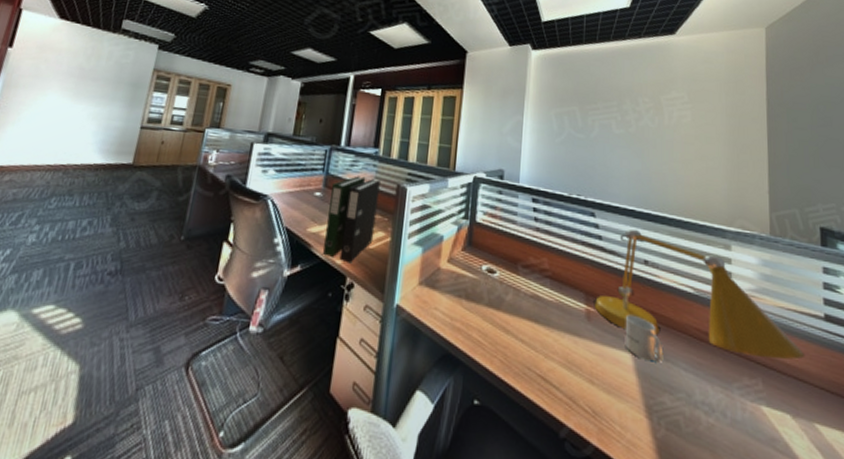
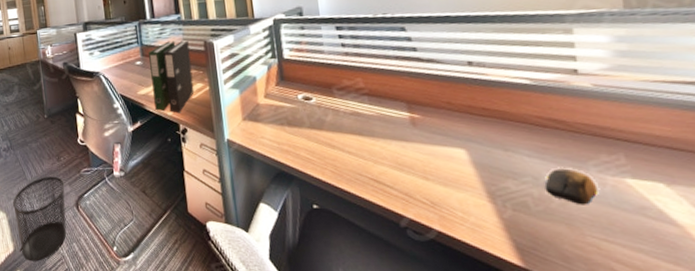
waste bin: none [83,319,180,444] -> present [13,176,67,261]
table lamp: present [592,229,805,360] -> none [415,34,680,134]
mug: present [624,314,662,363] -> none [453,114,501,154]
computer mouse: none [696,387,739,431] -> present [544,168,598,205]

